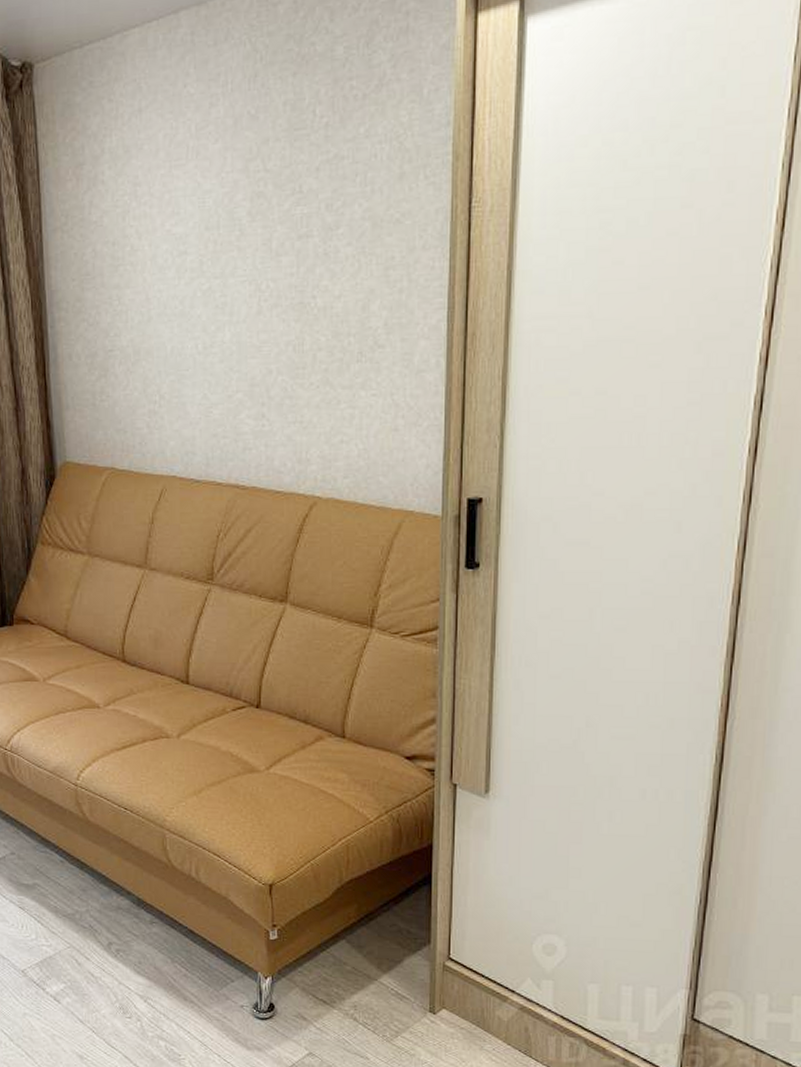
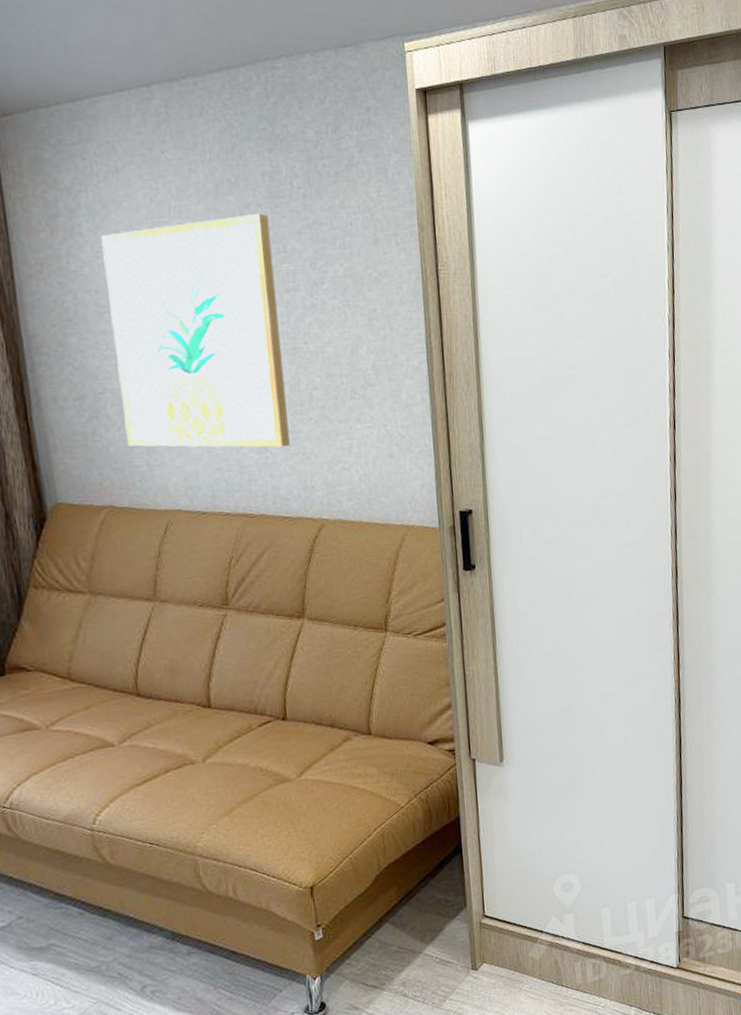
wall art: none [121,149,288,414] -> present [101,213,290,448]

